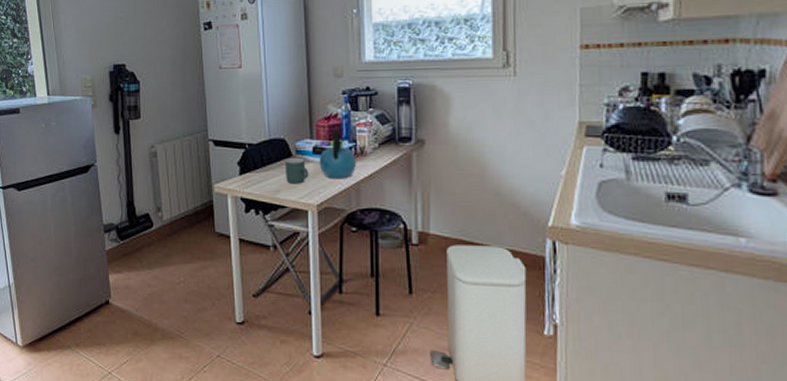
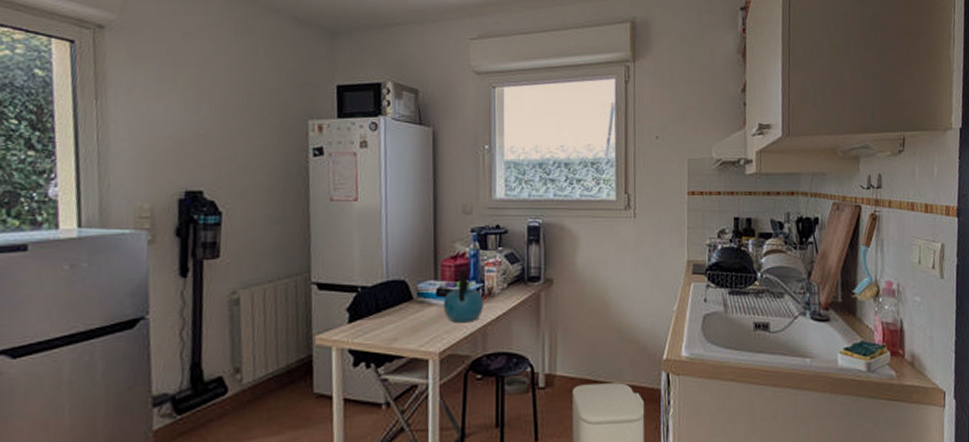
mug: present [286,157,309,184] -> none [404,300,432,331]

